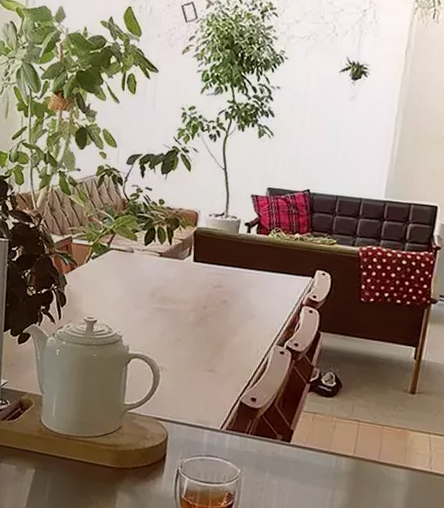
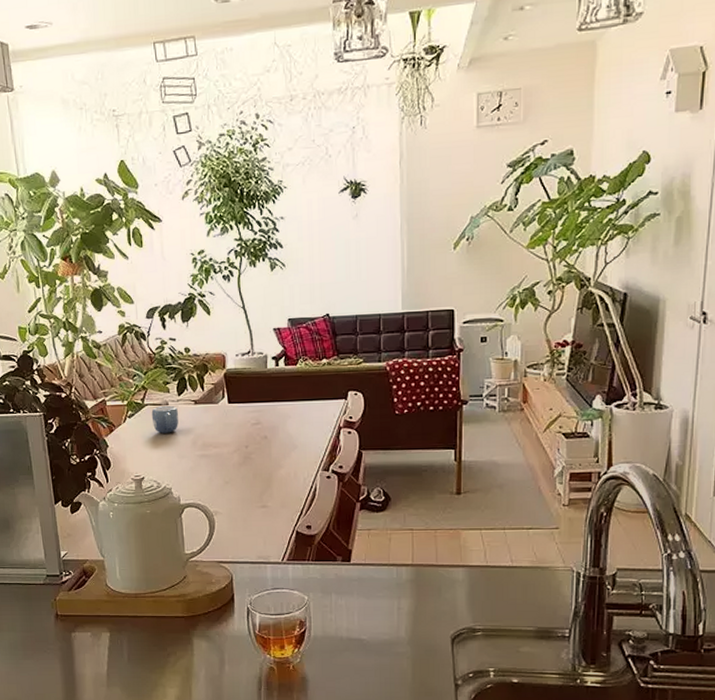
mug: none [114,252,143,281] -> present [151,406,179,434]

